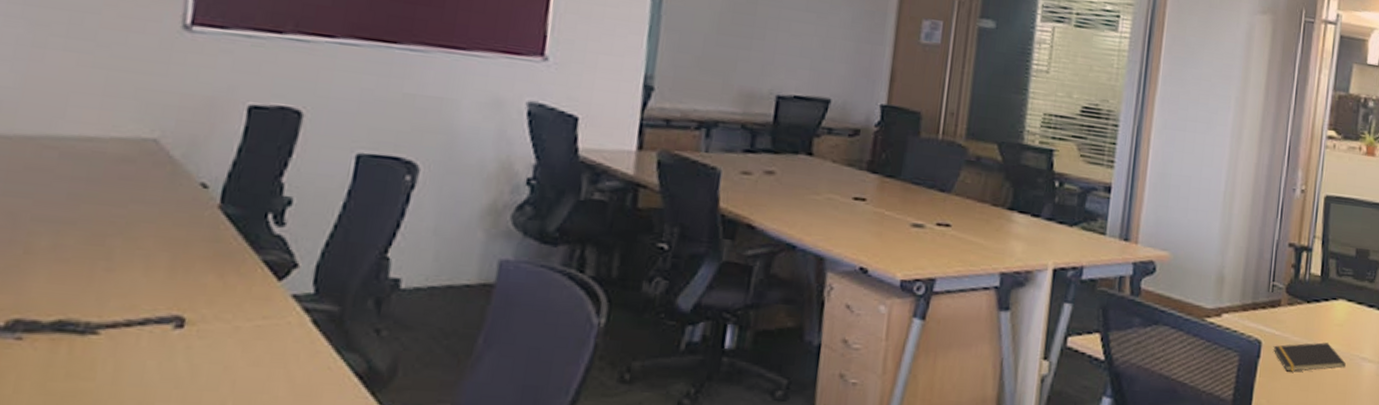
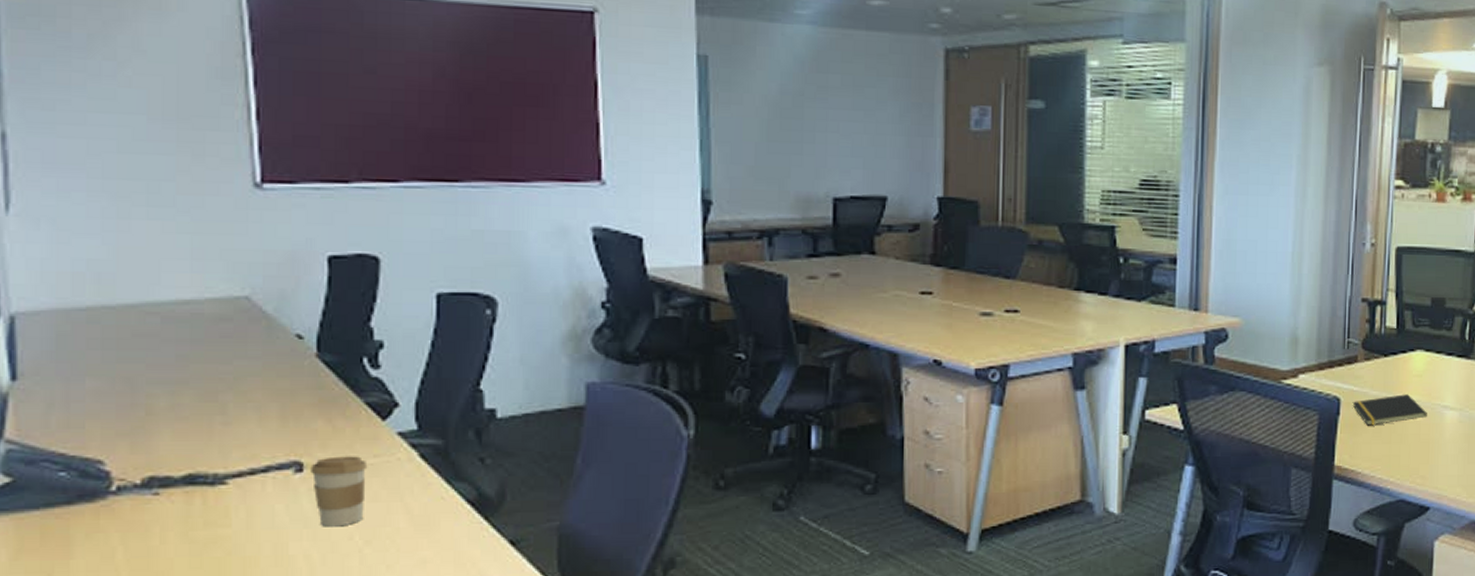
coffee cup: none [191,314,255,390] -> present [311,456,368,527]

